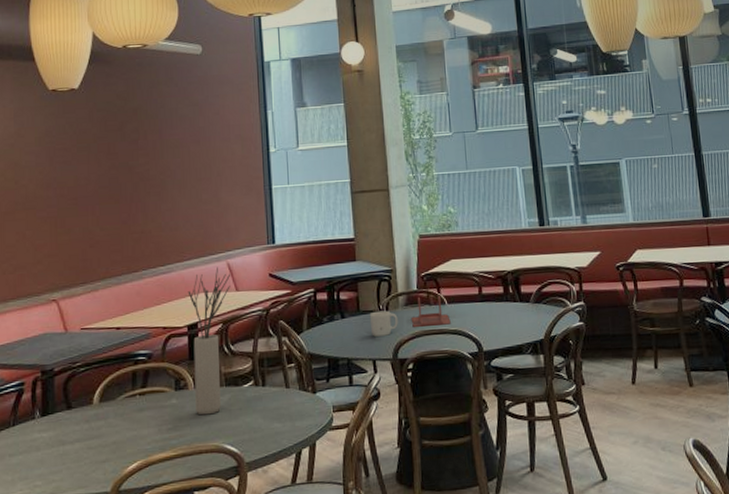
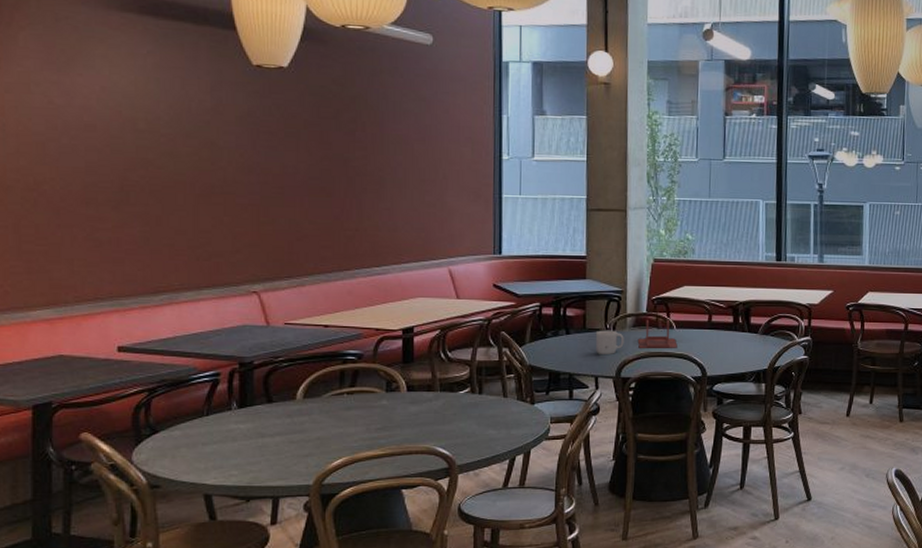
vase: present [188,267,231,416] -> none [404,272,452,418]

